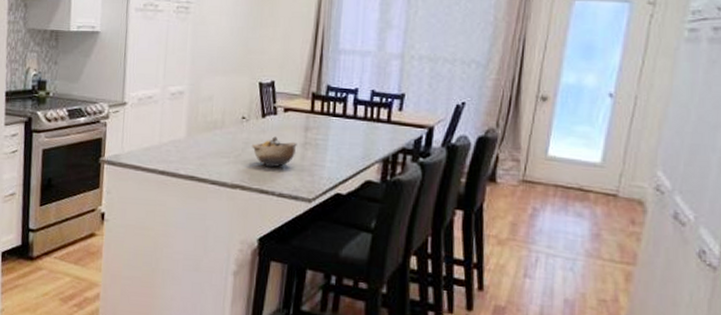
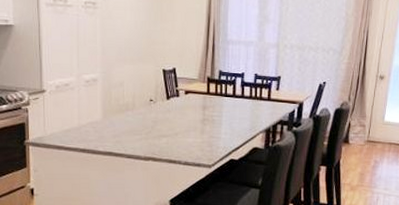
bowl: present [251,136,297,168] -> none [159,115,197,141]

